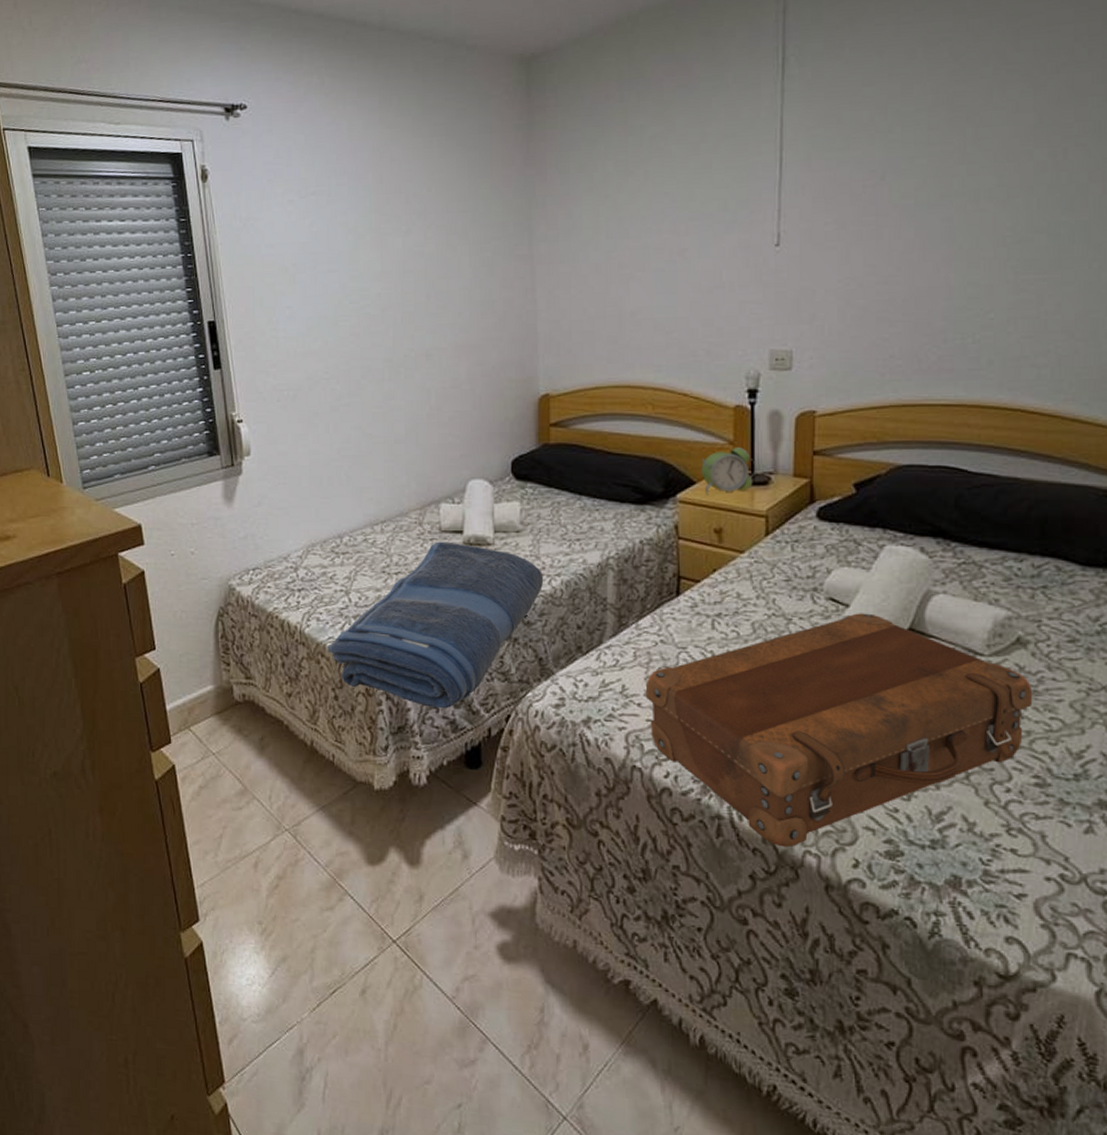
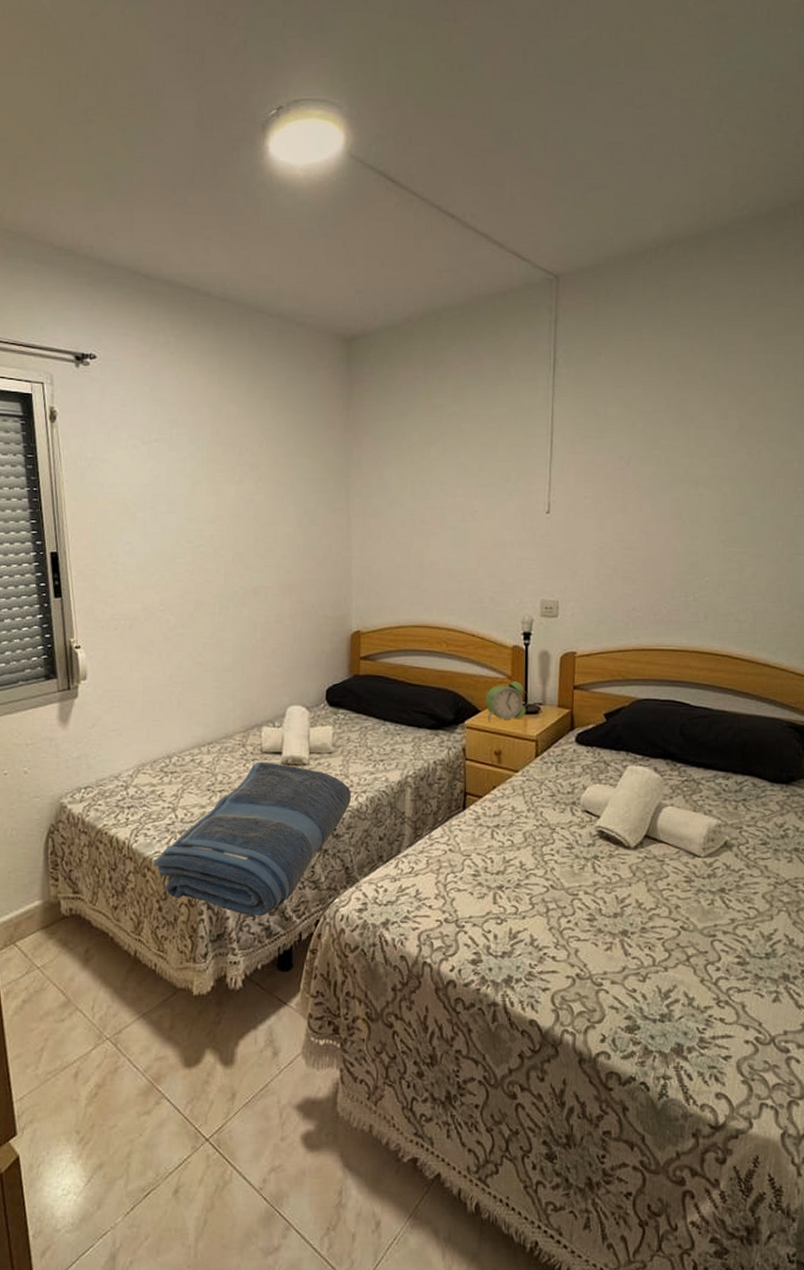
suitcase: present [645,613,1033,848] -> none [435,823,736,1028]

